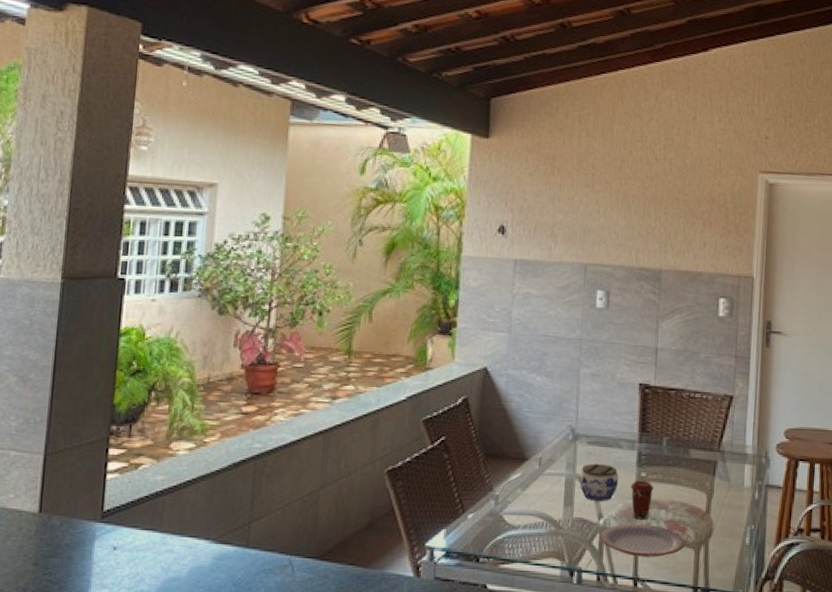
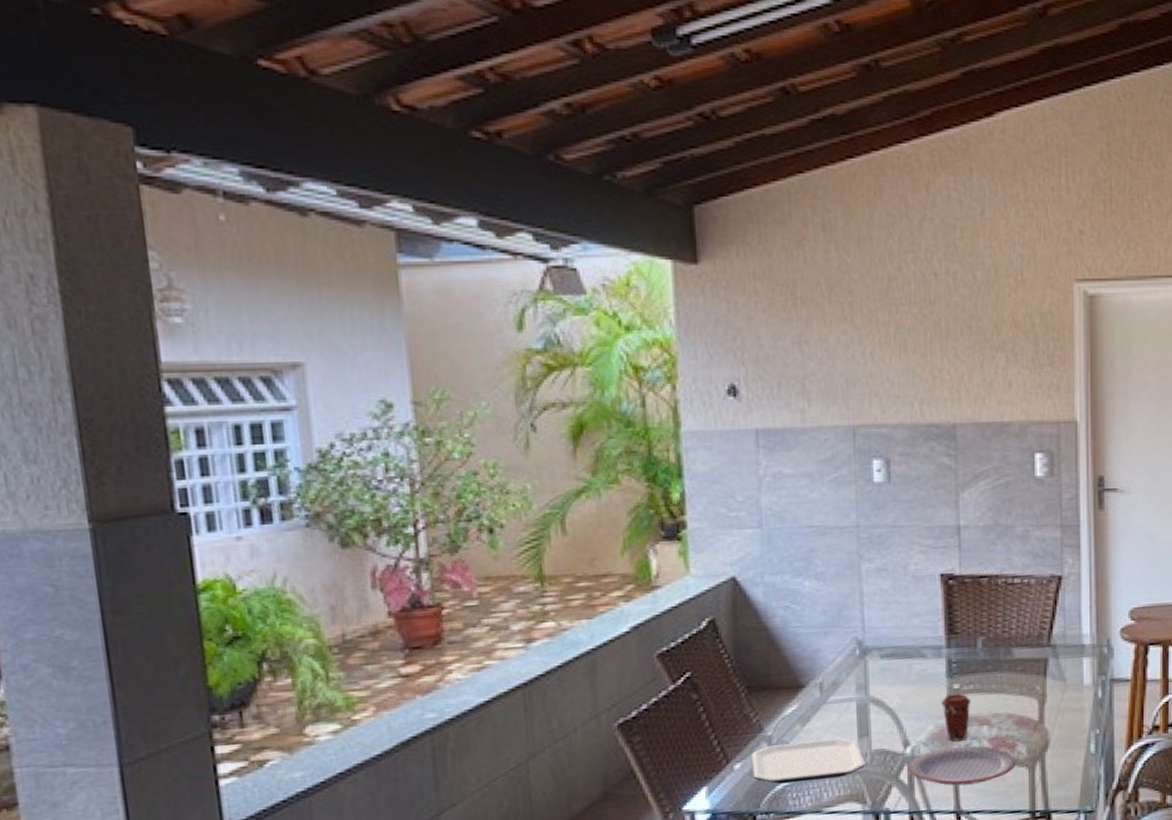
plate: none [481,503,567,536] -> present [752,738,866,784]
jar: present [579,463,619,501] -> none [874,680,926,726]

